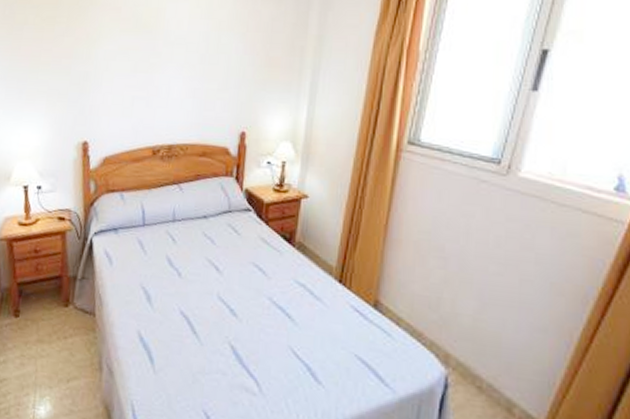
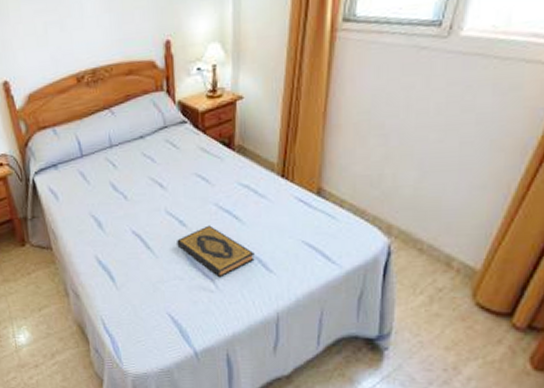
hardback book: none [224,319,304,380] -> present [177,225,255,278]

